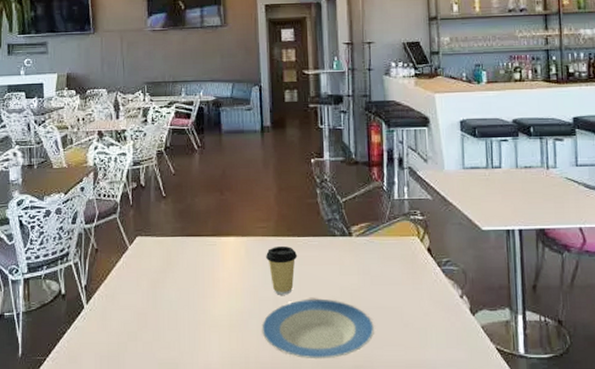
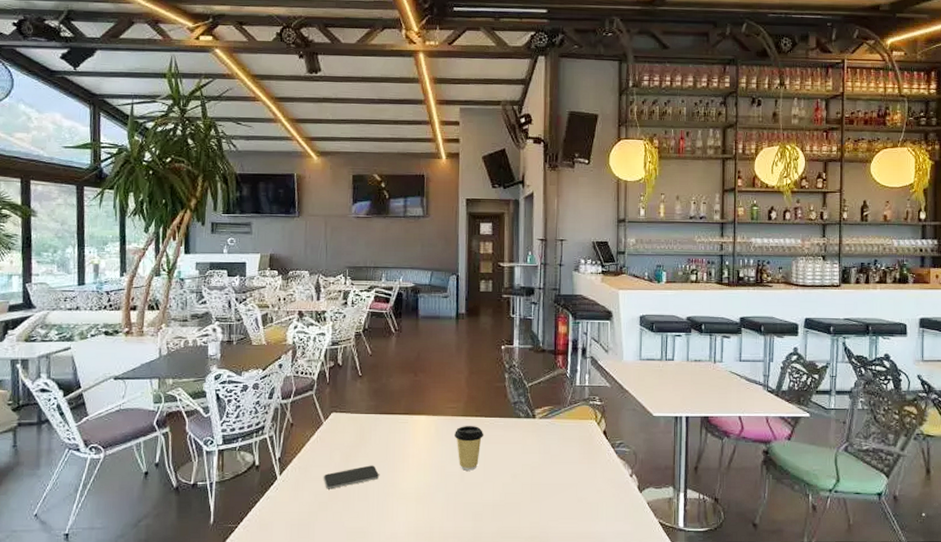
smartphone: none [131,291,189,318] -> present [323,465,379,489]
plate: present [262,298,374,359] -> none [447,474,551,530]

